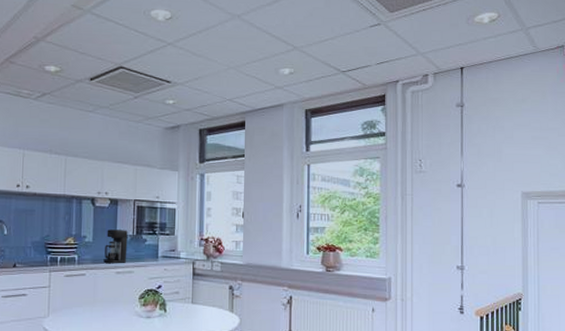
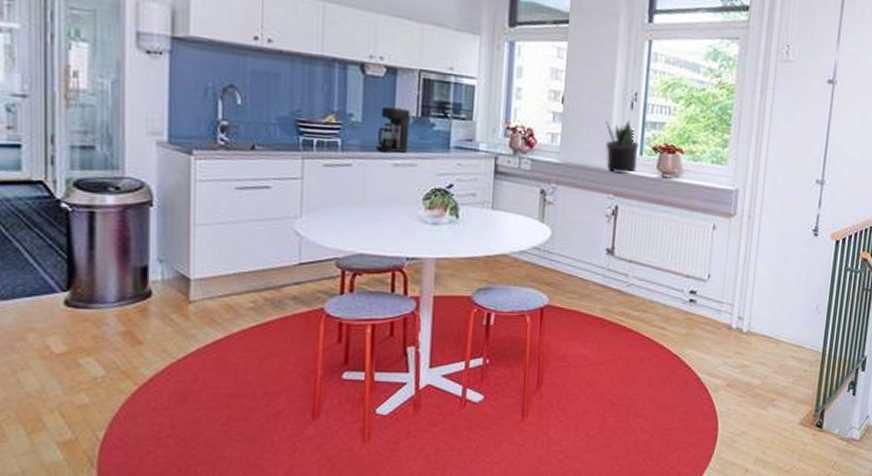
planter: none [278,227,305,269] -> present [606,120,639,173]

